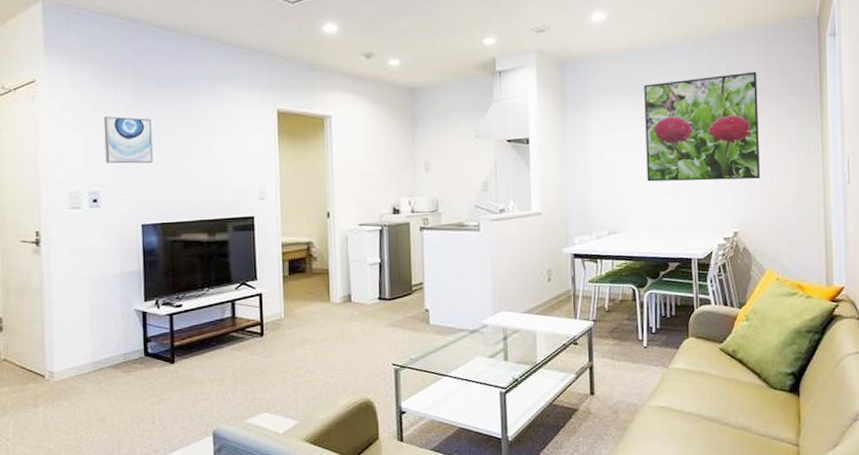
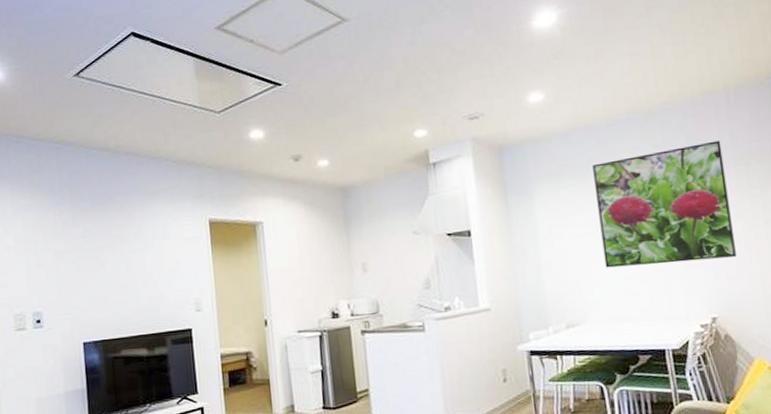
wall art: present [103,116,153,164] -> none [43,237,92,284]

